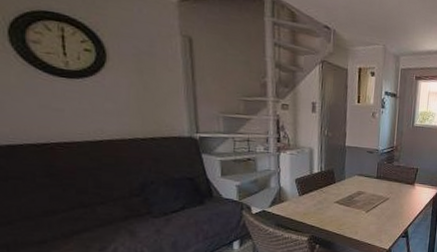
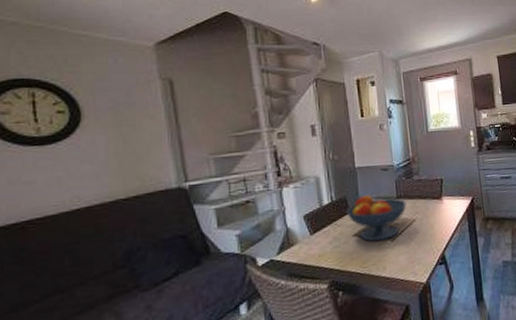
fruit bowl: none [332,170,384,211] -> present [346,195,407,242]

